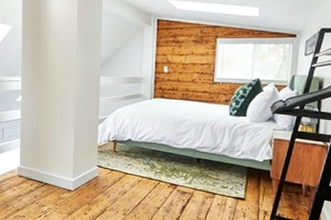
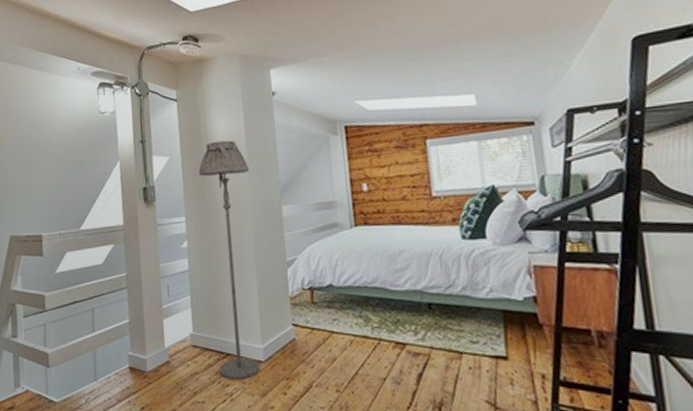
floor lamp: none [36,18,78,203] -> present [198,140,261,381]

